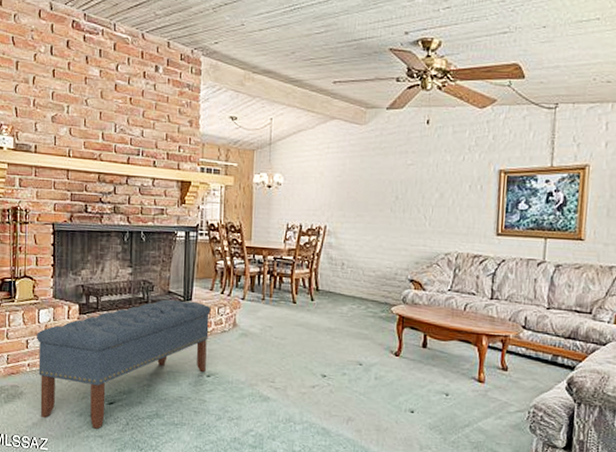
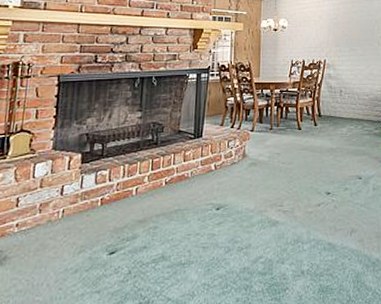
bench: present [37,299,211,429] -> none [26,138,221,284]

